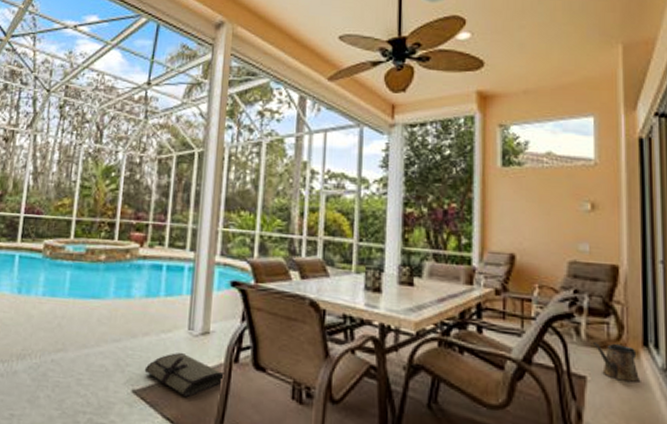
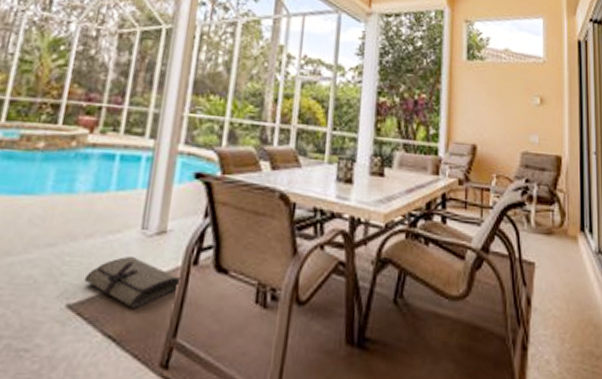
watering can: present [592,342,641,384] -> none [540,229,579,267]

